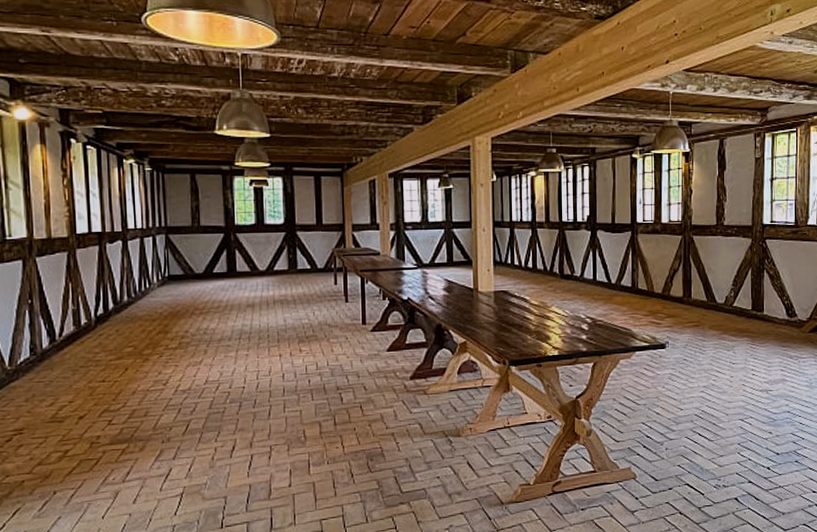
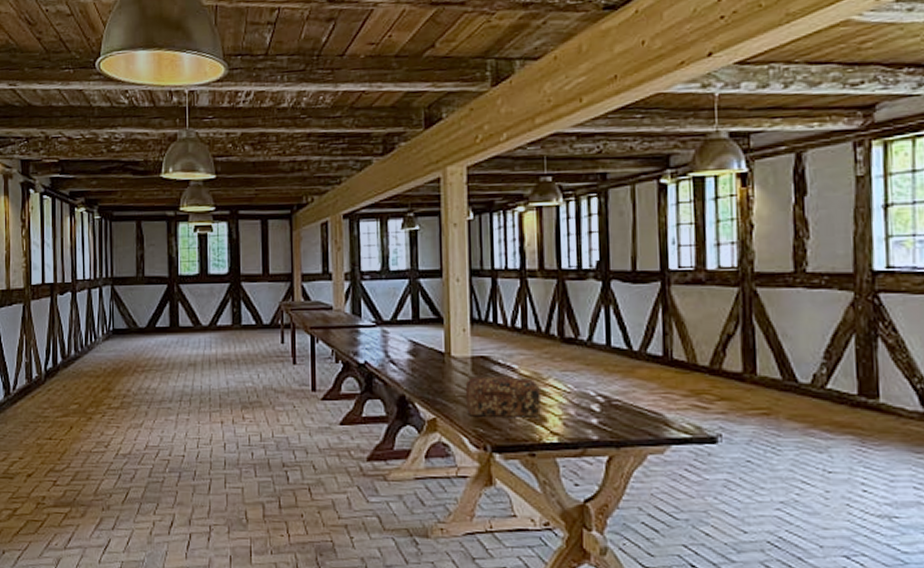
bread loaf: none [489,306,546,339] -> present [465,376,541,418]

